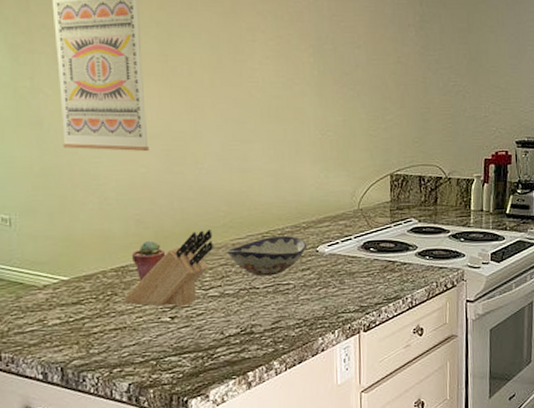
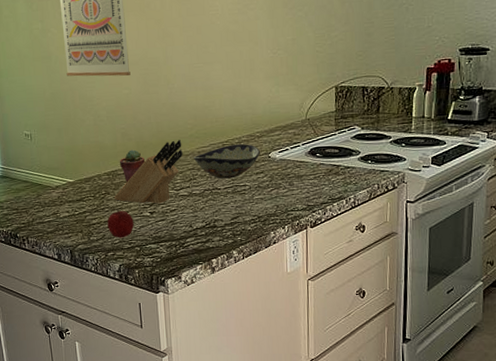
apple: none [113,312,149,350] -> present [107,208,134,238]

